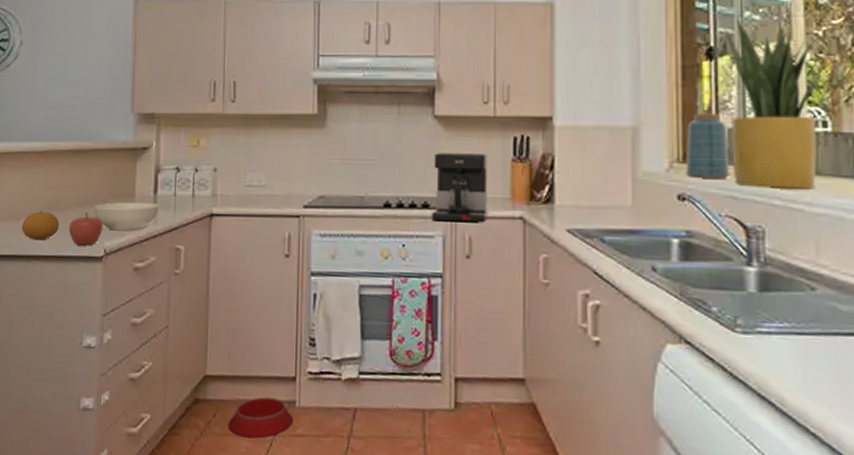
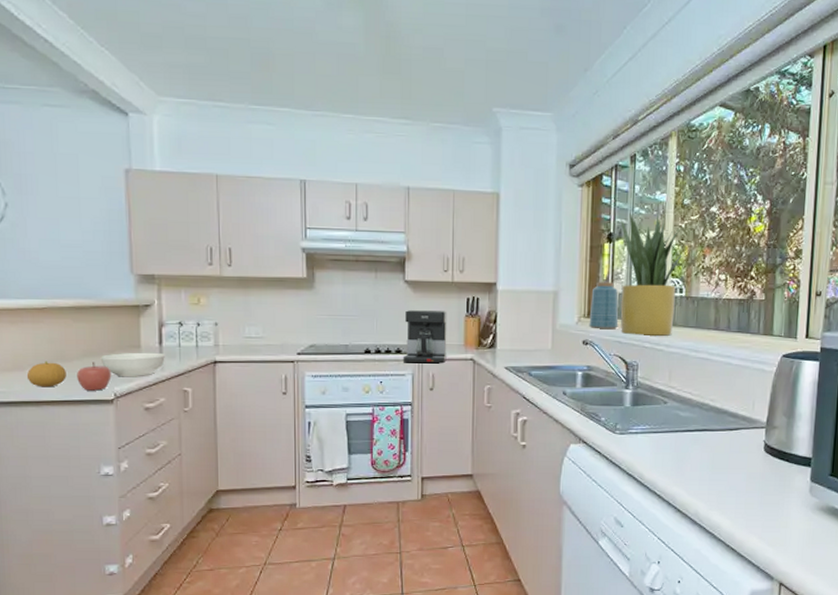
pet bowl: present [228,397,294,439] -> none [240,503,295,534]

